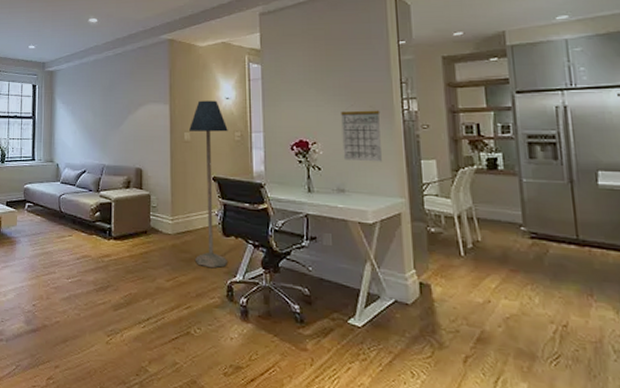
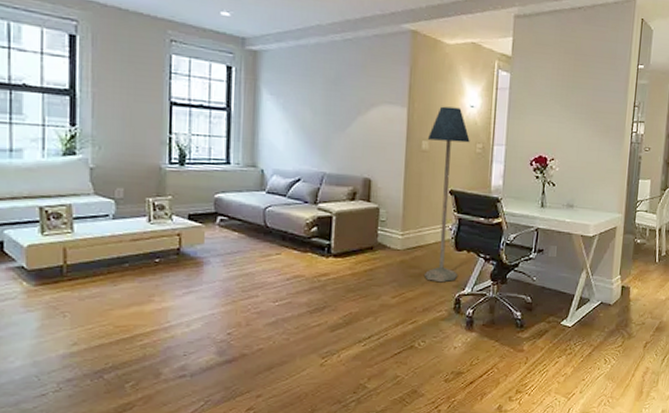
calendar: present [341,105,382,162] -> none [576,124,613,181]

